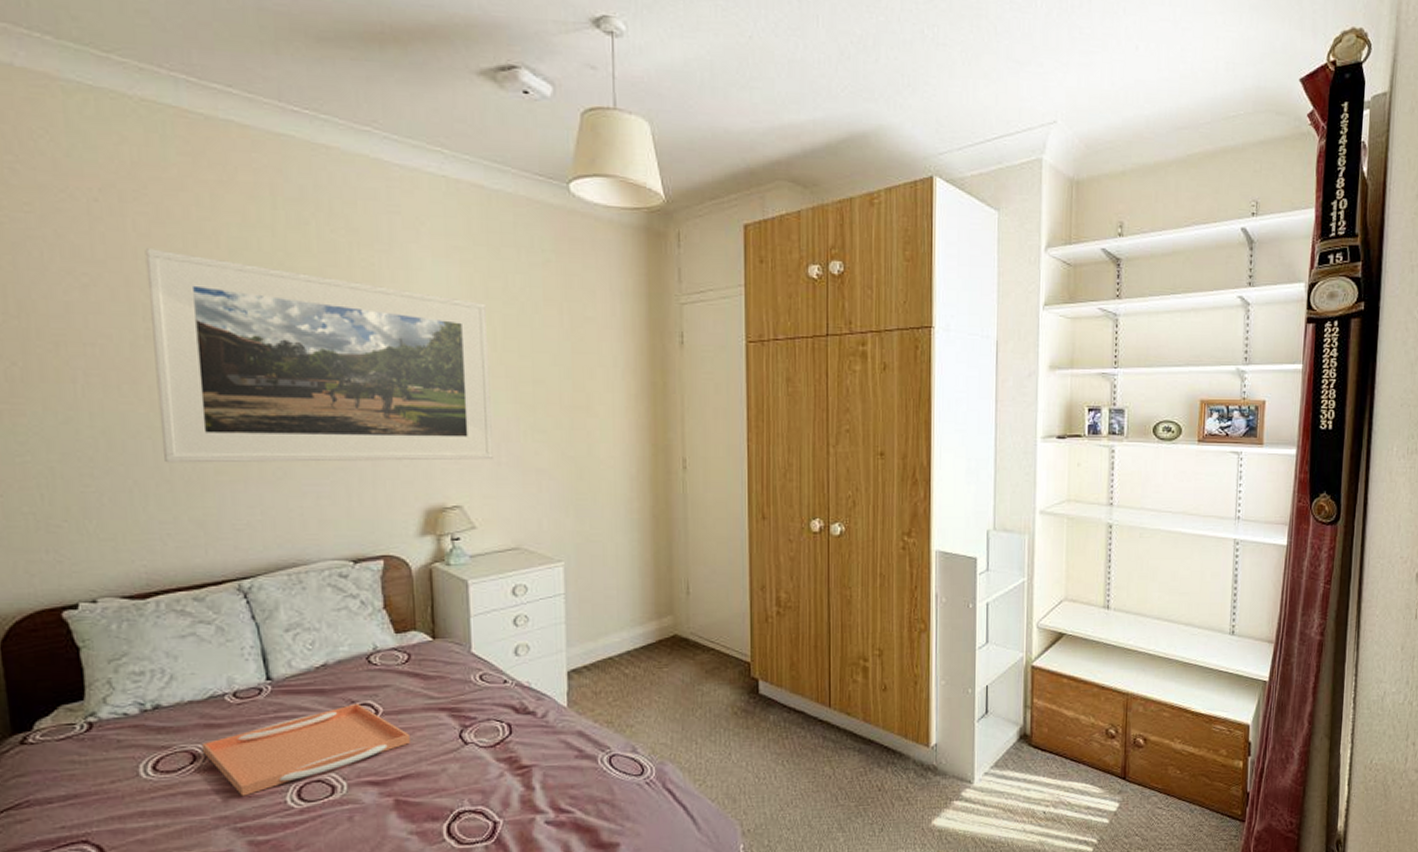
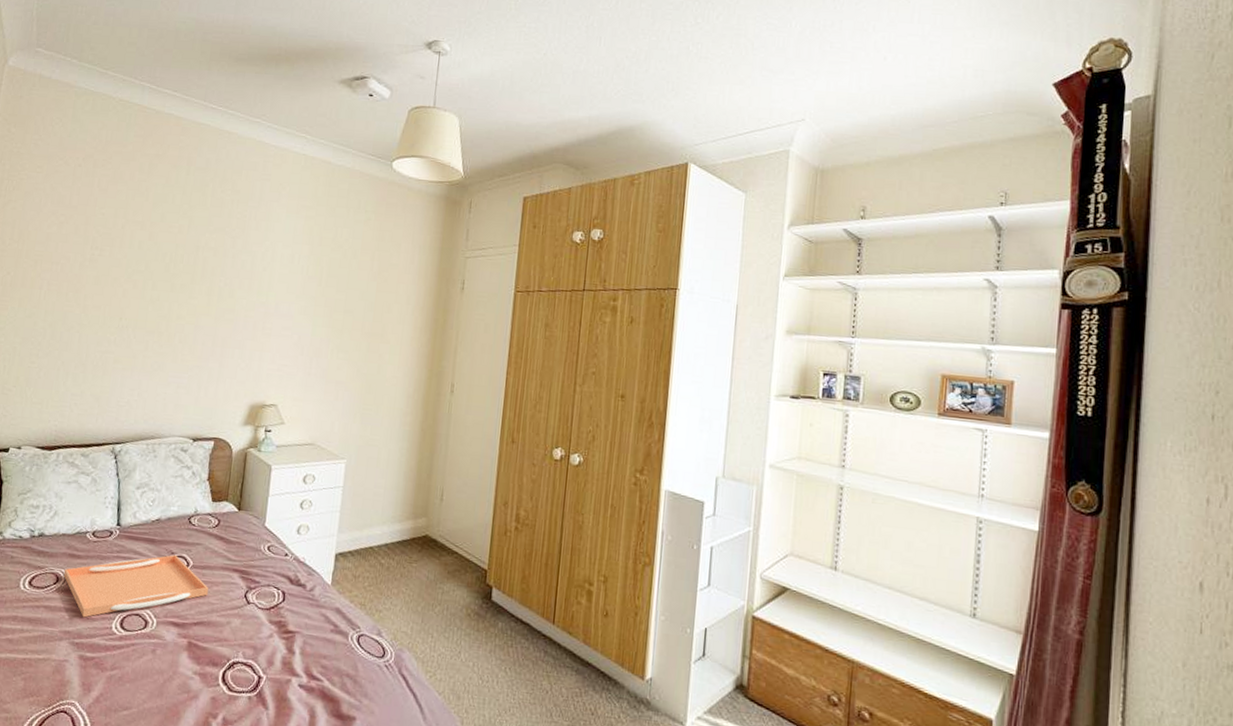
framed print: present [145,248,493,463] -> none [84,199,319,370]

